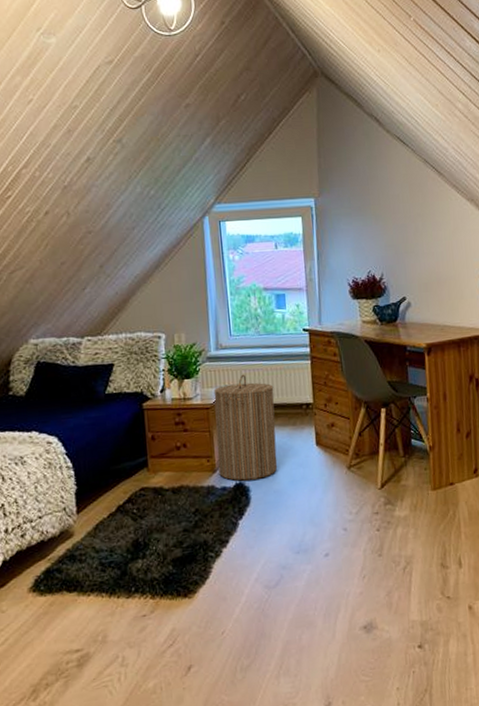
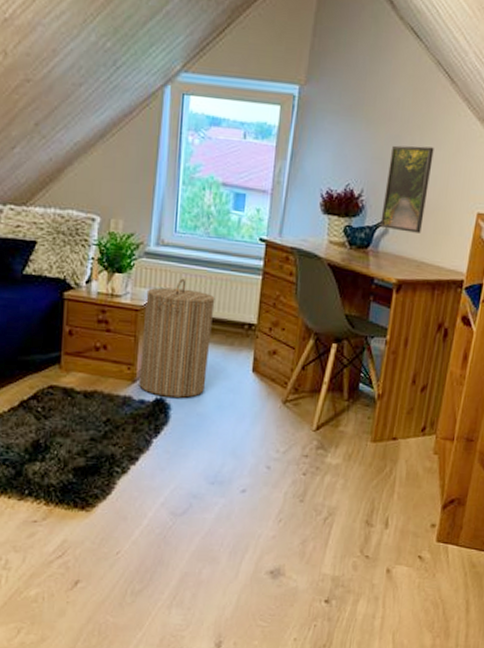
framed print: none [400,229,439,303] -> present [380,145,434,233]

